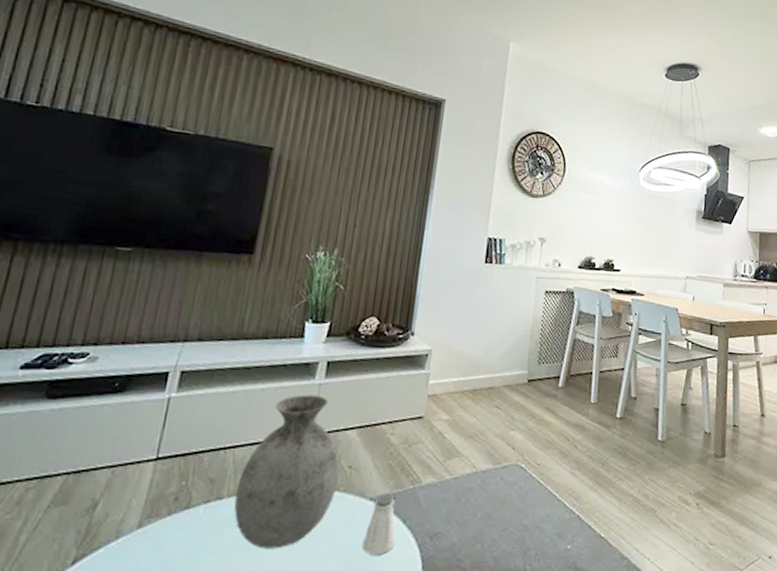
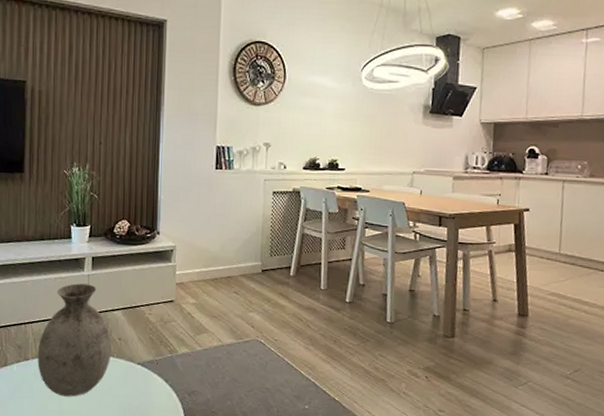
saltshaker: present [361,494,396,555] -> none [135,360,162,405]

